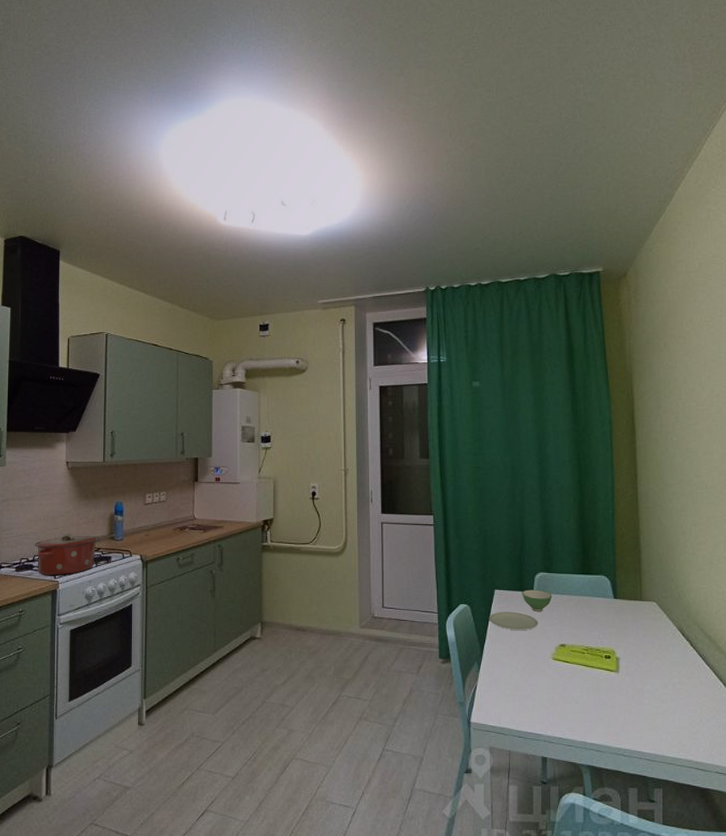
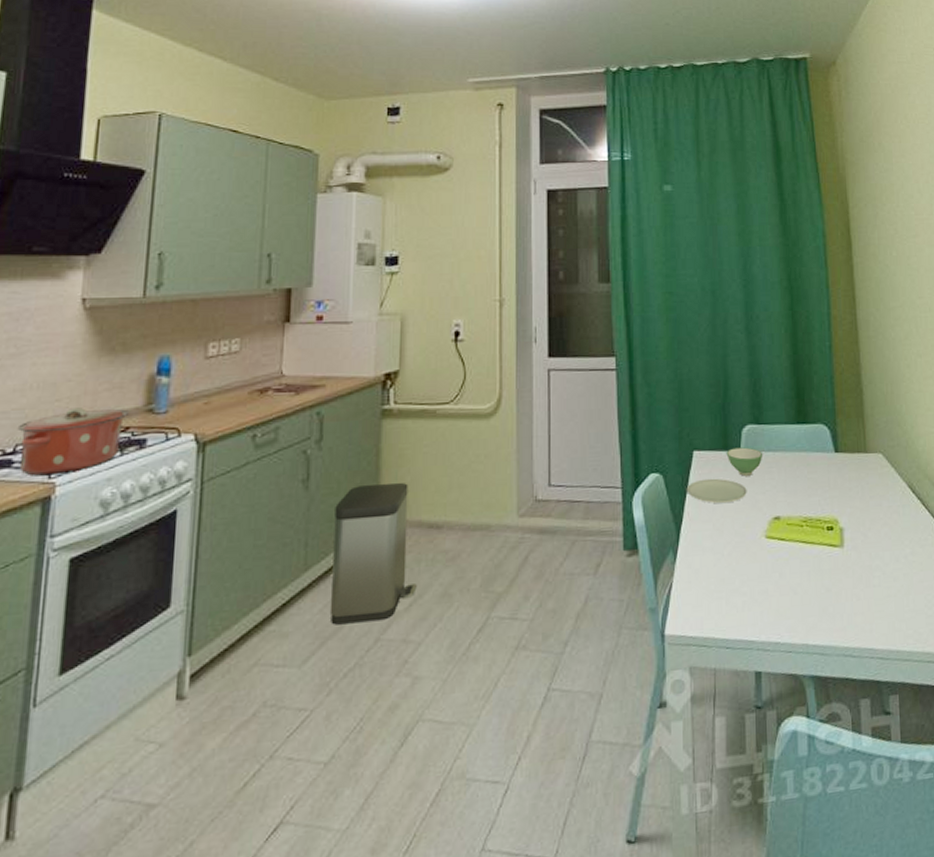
pedal bin: none [233,597,289,690] -> present [331,482,417,625]

